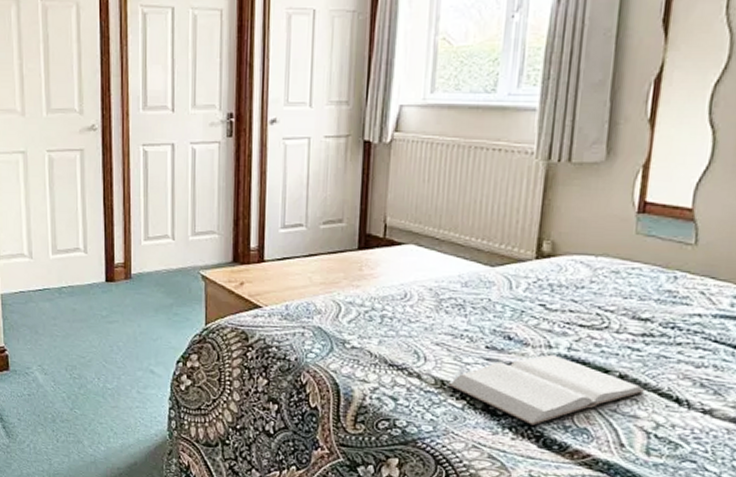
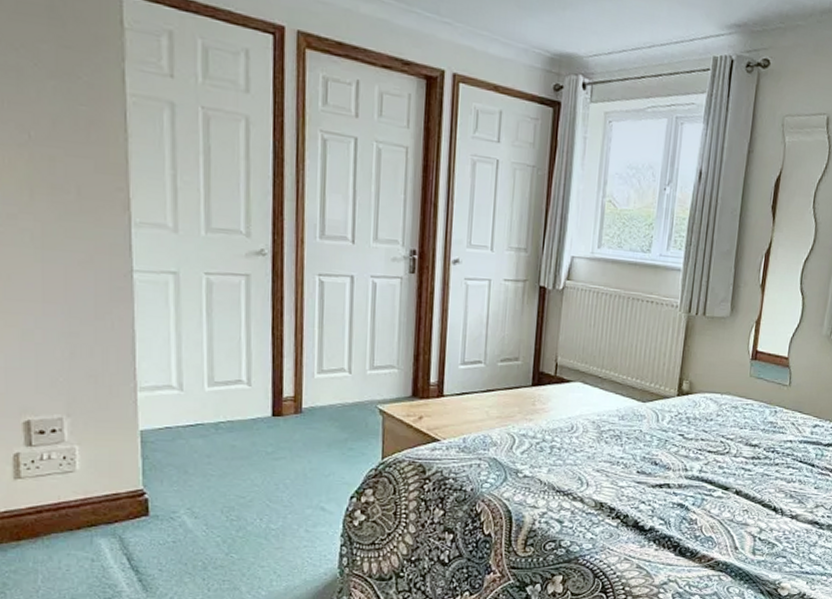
book: present [448,354,646,426] -> none [606,476,753,537]

